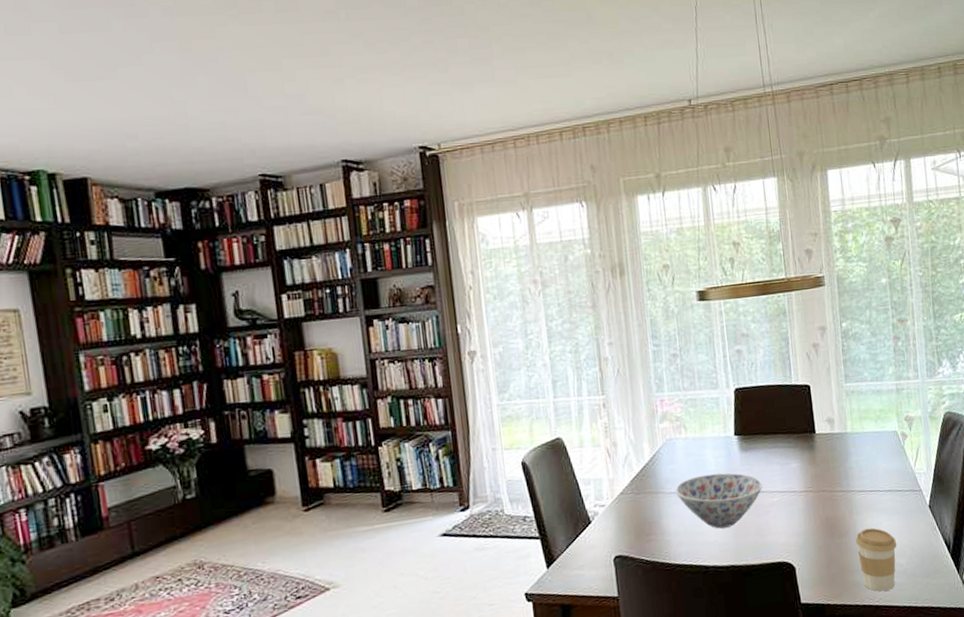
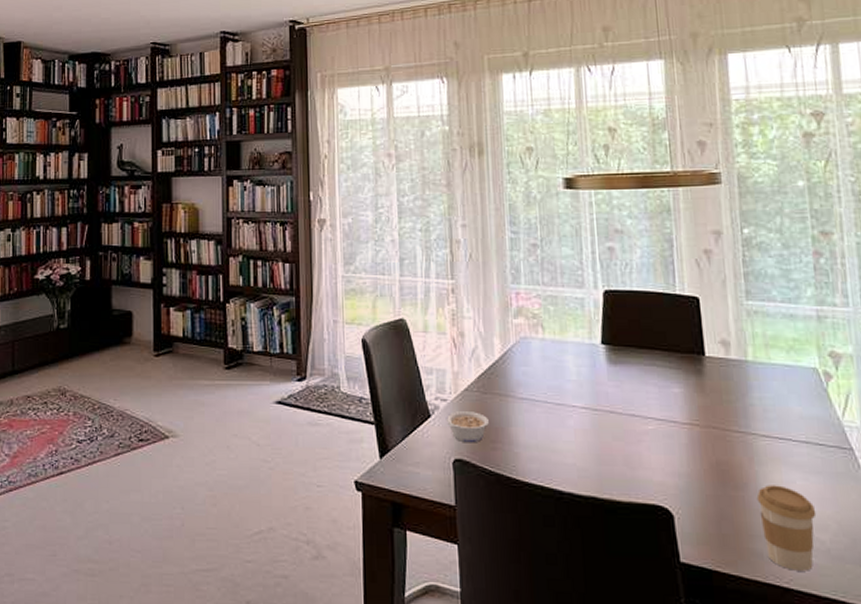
legume: none [605,511,643,540] -> present [445,411,489,443]
bowl: present [675,472,763,529] -> none [527,384,635,450]

